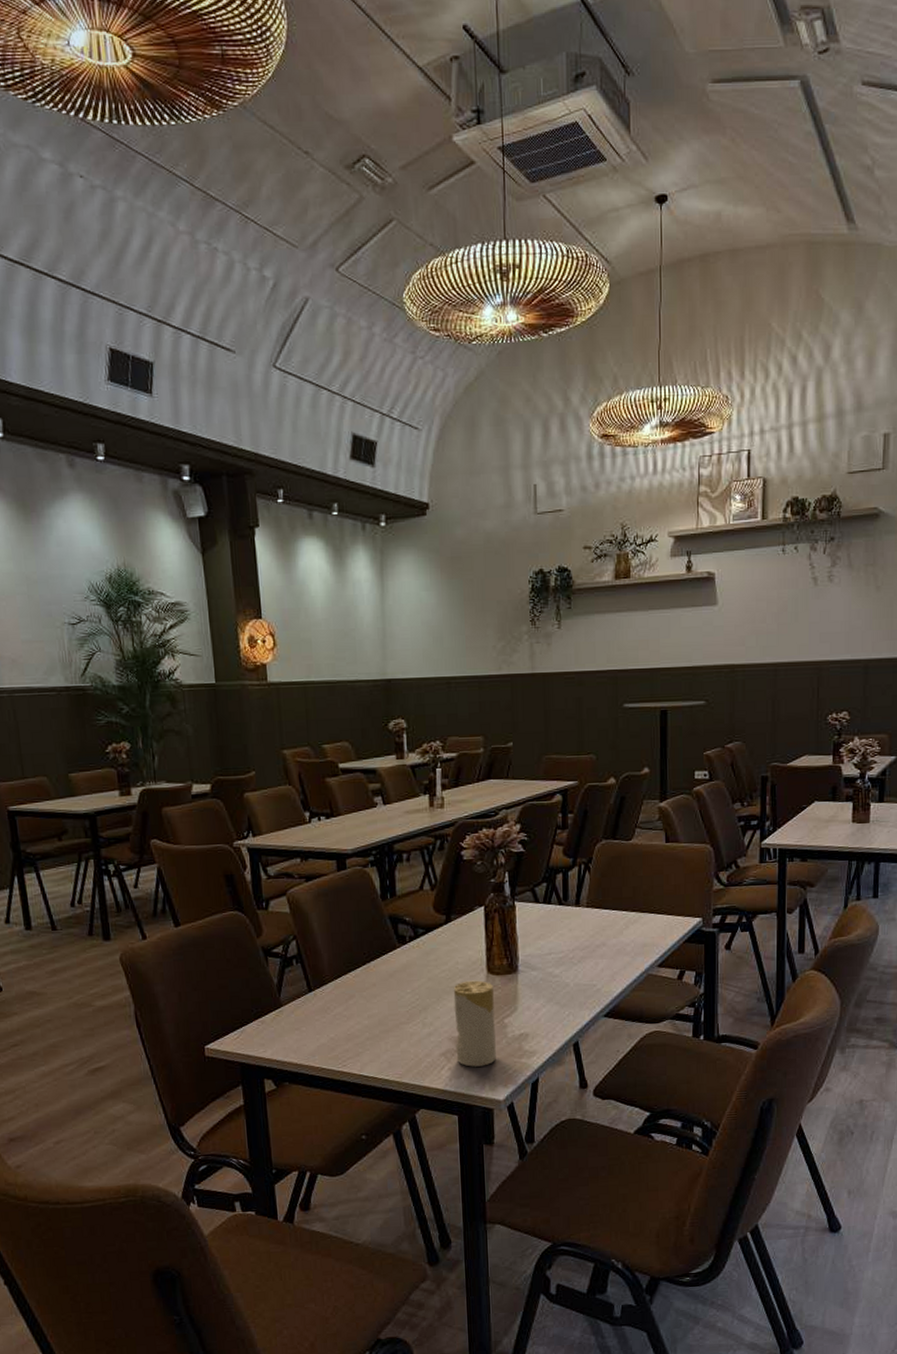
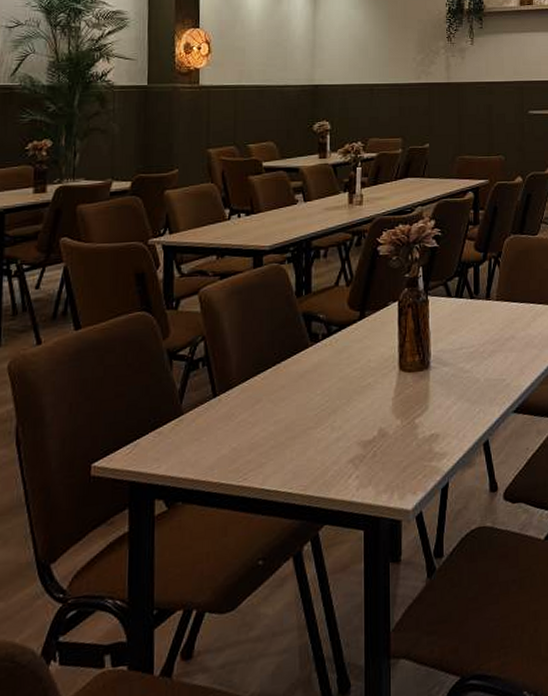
candle: present [453,980,496,1067] -> none [364,378,406,474]

